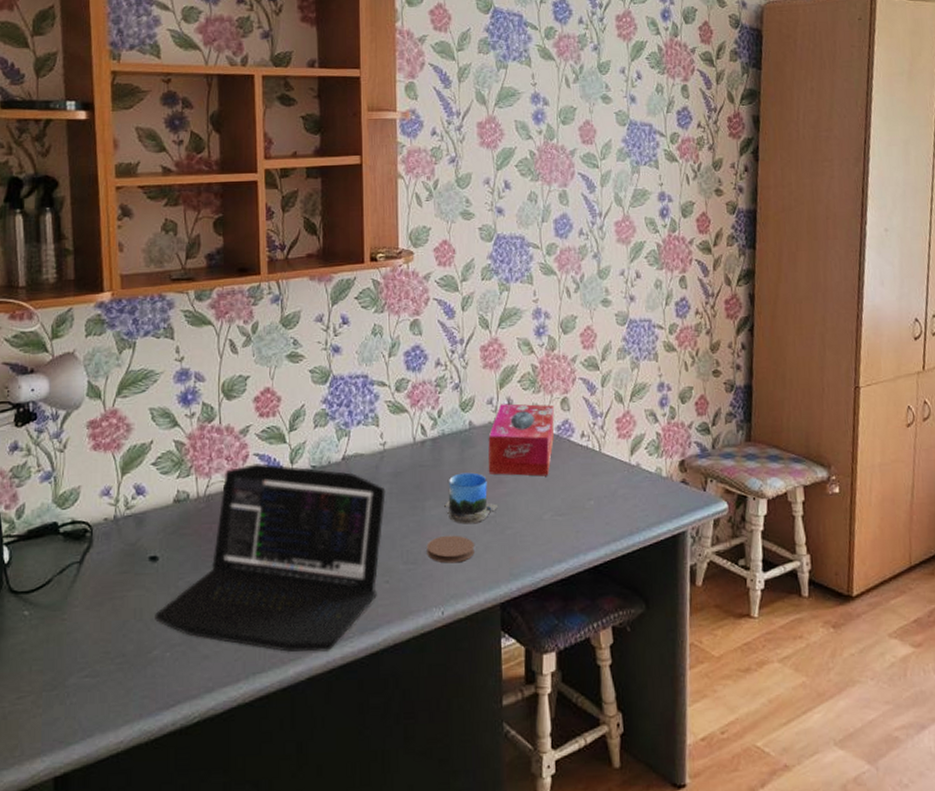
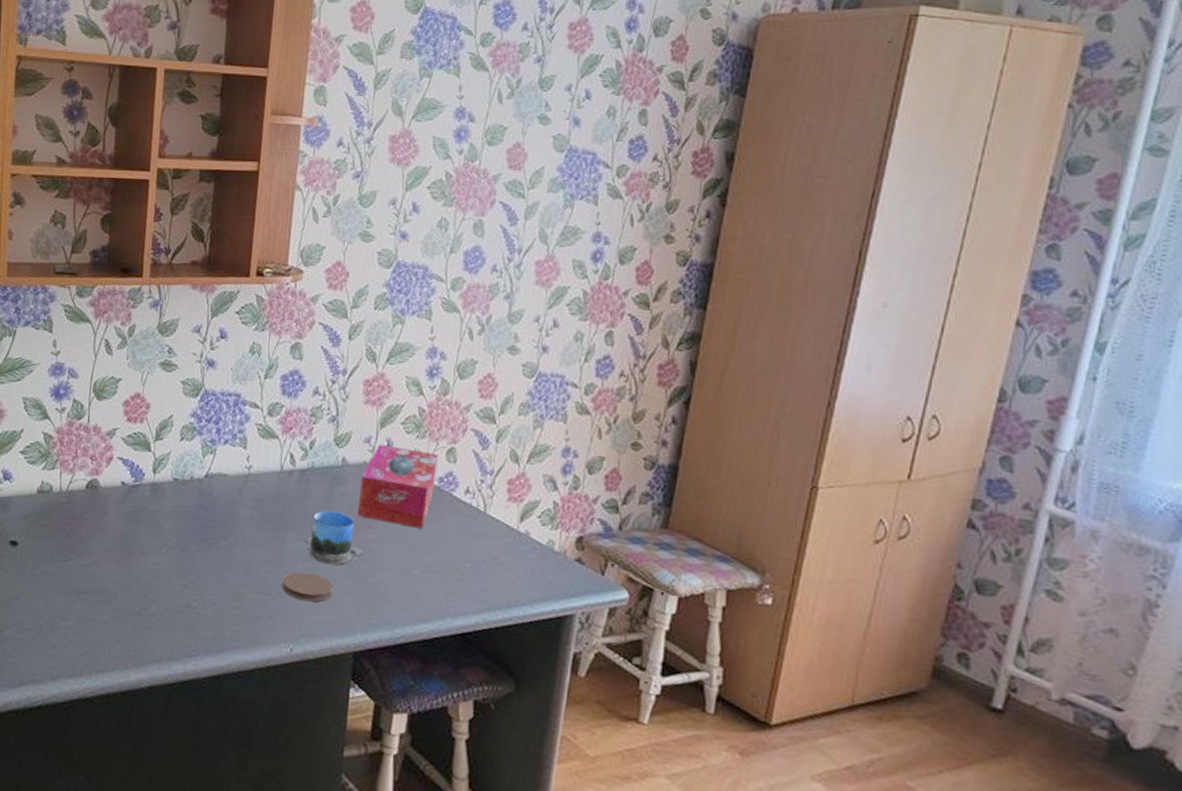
laptop: present [155,463,386,652] -> none [10,467,246,665]

